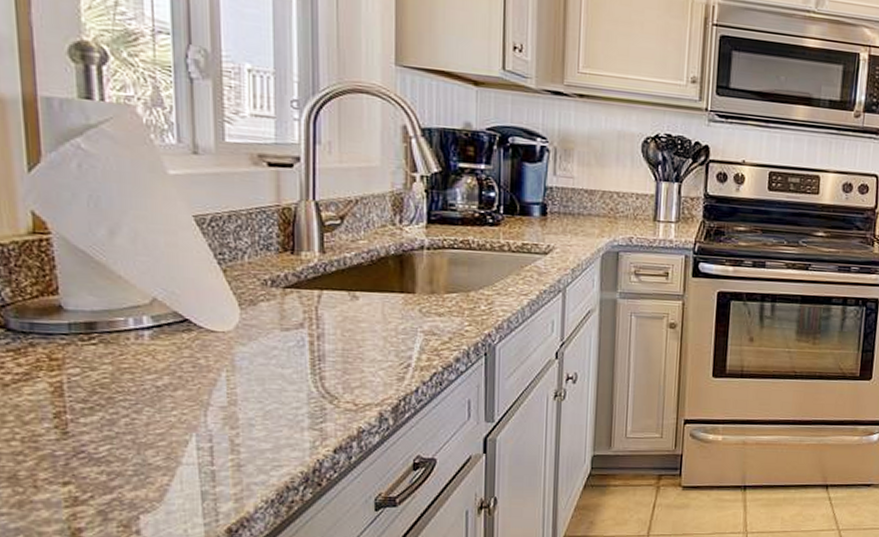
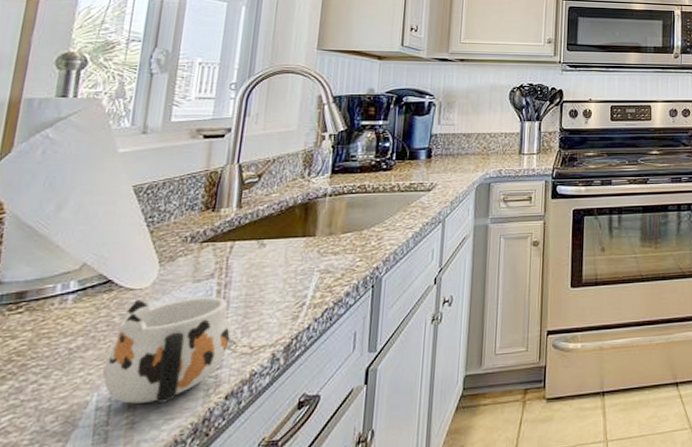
mug: none [198,343,331,450] -> present [102,296,230,404]

